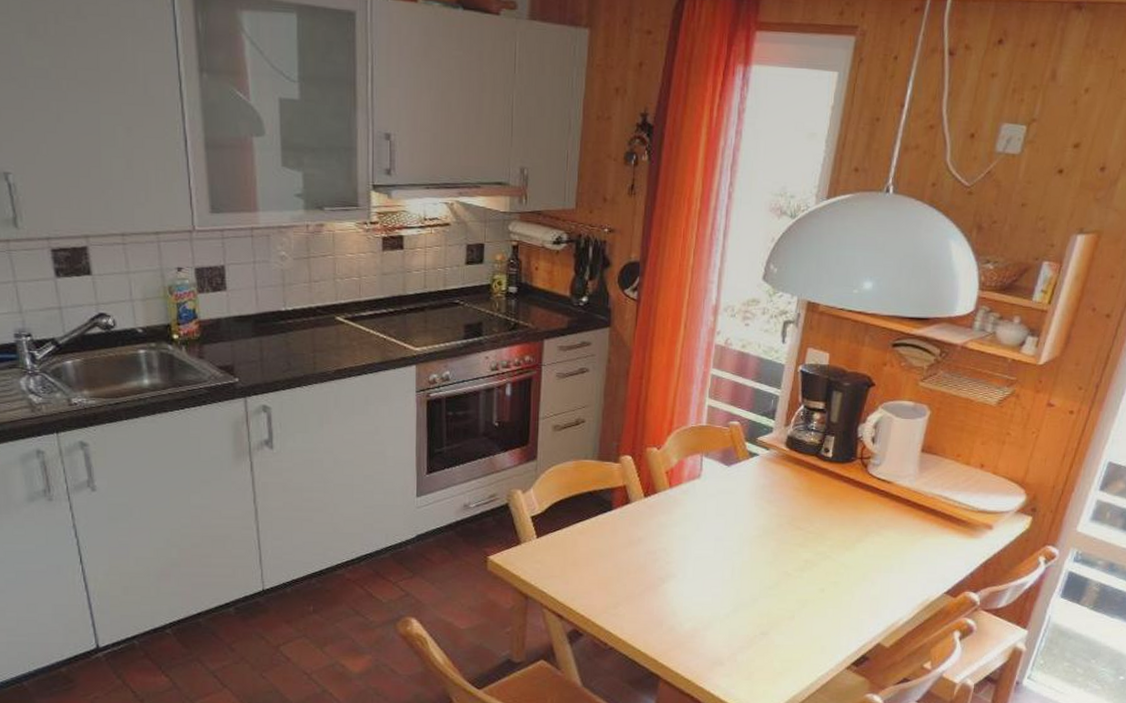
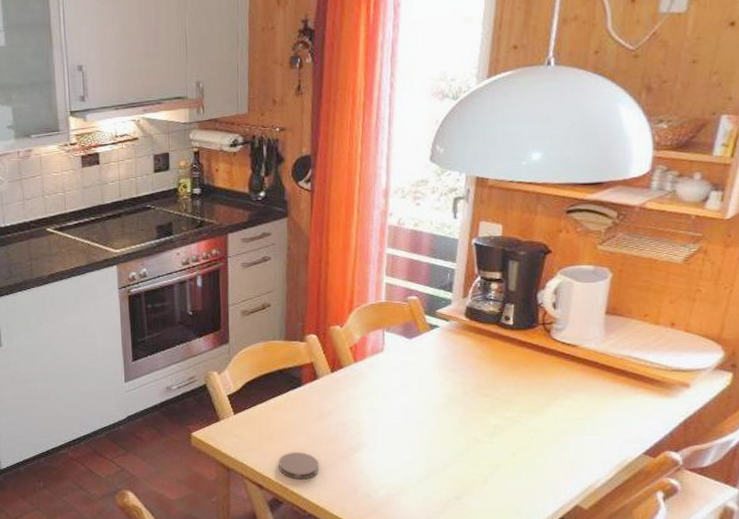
coaster: none [581,581,625,610] -> present [279,452,319,480]

